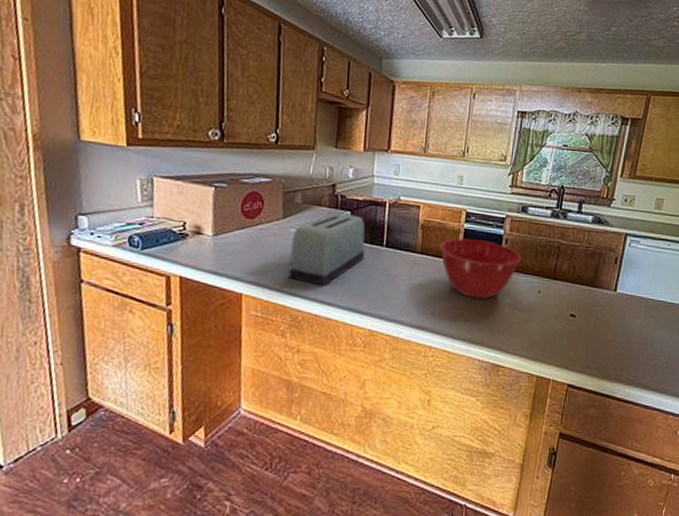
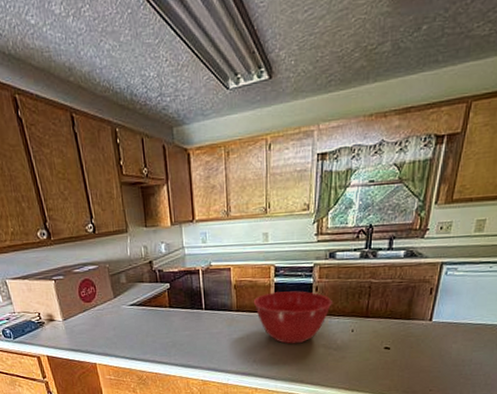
toaster: present [288,213,365,286] -> none [125,286,188,350]

